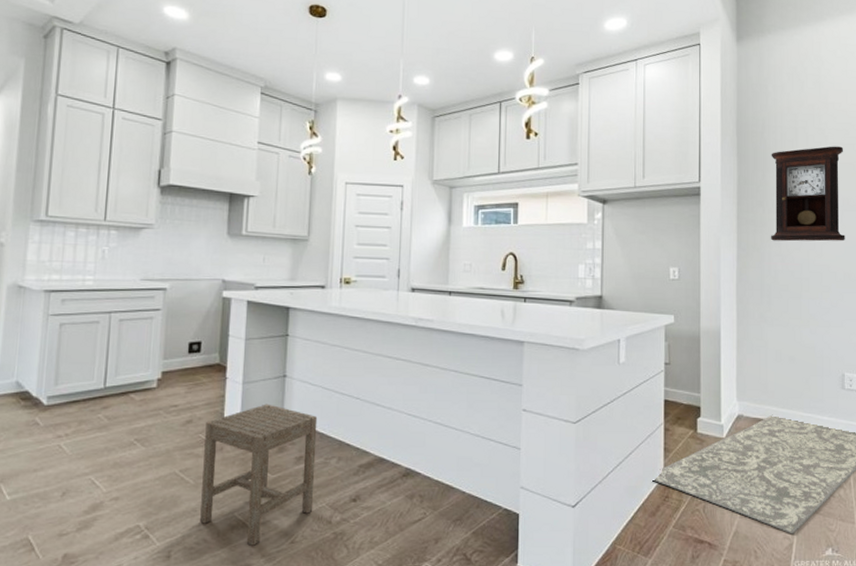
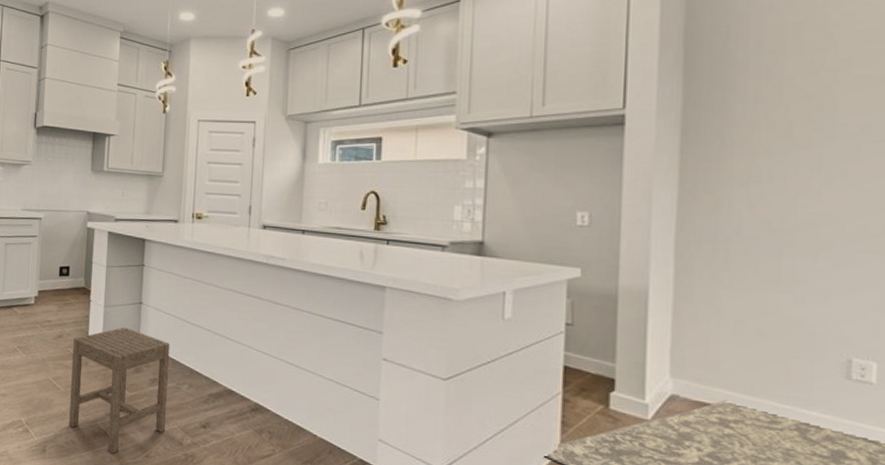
pendulum clock: present [770,146,845,242] -> none [732,54,866,183]

